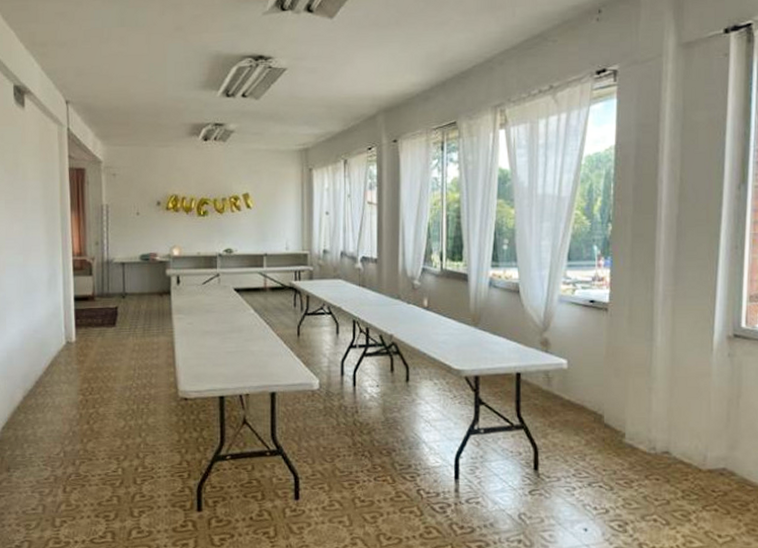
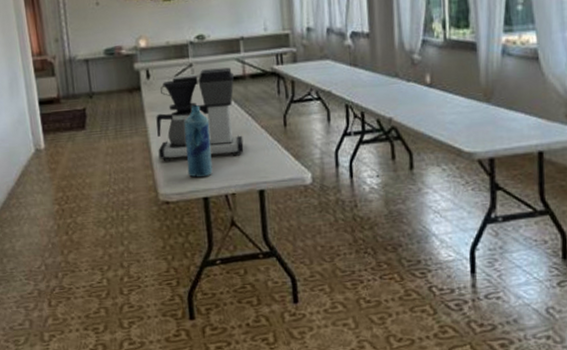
coffee maker: none [181,279,260,361] -> present [156,67,244,162]
bottle: none [207,312,231,377] -> present [184,105,213,178]

